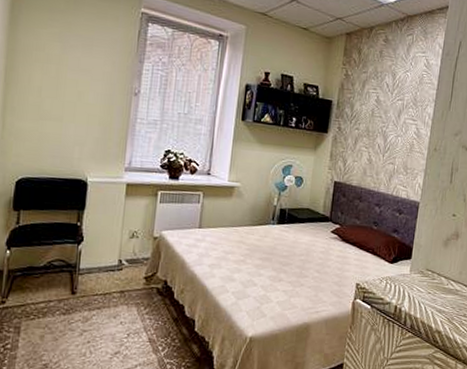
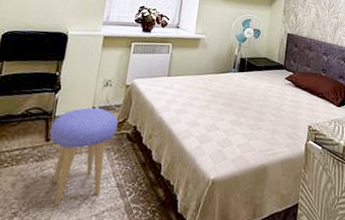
stool: none [75,260,147,359] -> present [49,108,119,206]

